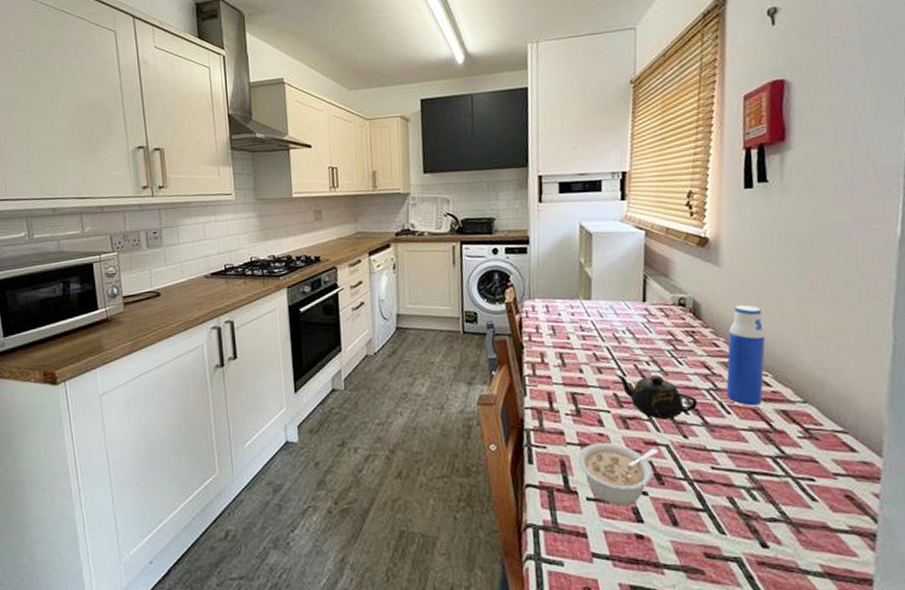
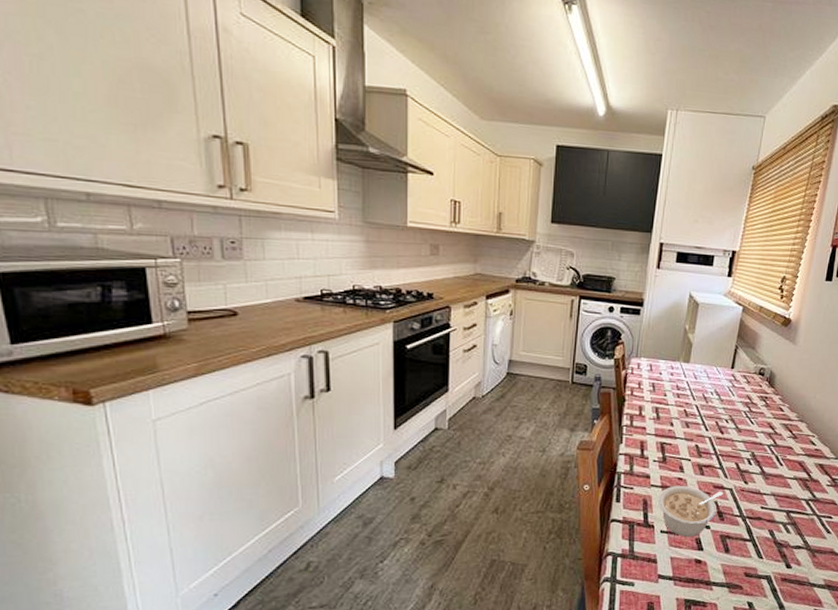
teapot: present [615,375,698,420] -> none [699,429,760,469]
water bottle: present [726,304,766,406] -> none [782,378,820,460]

